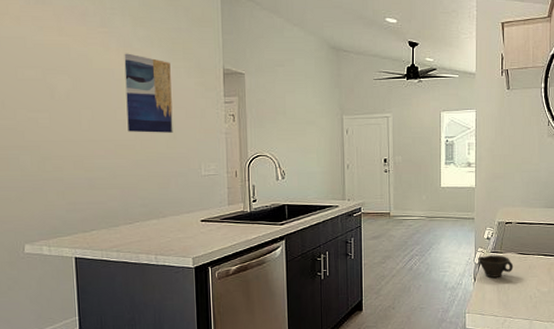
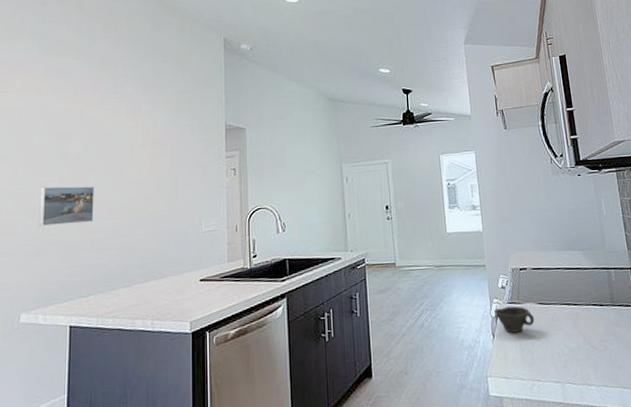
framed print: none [30,122,90,163] -> present [39,186,94,227]
wall art: present [124,53,173,133] -> none [132,115,176,191]

